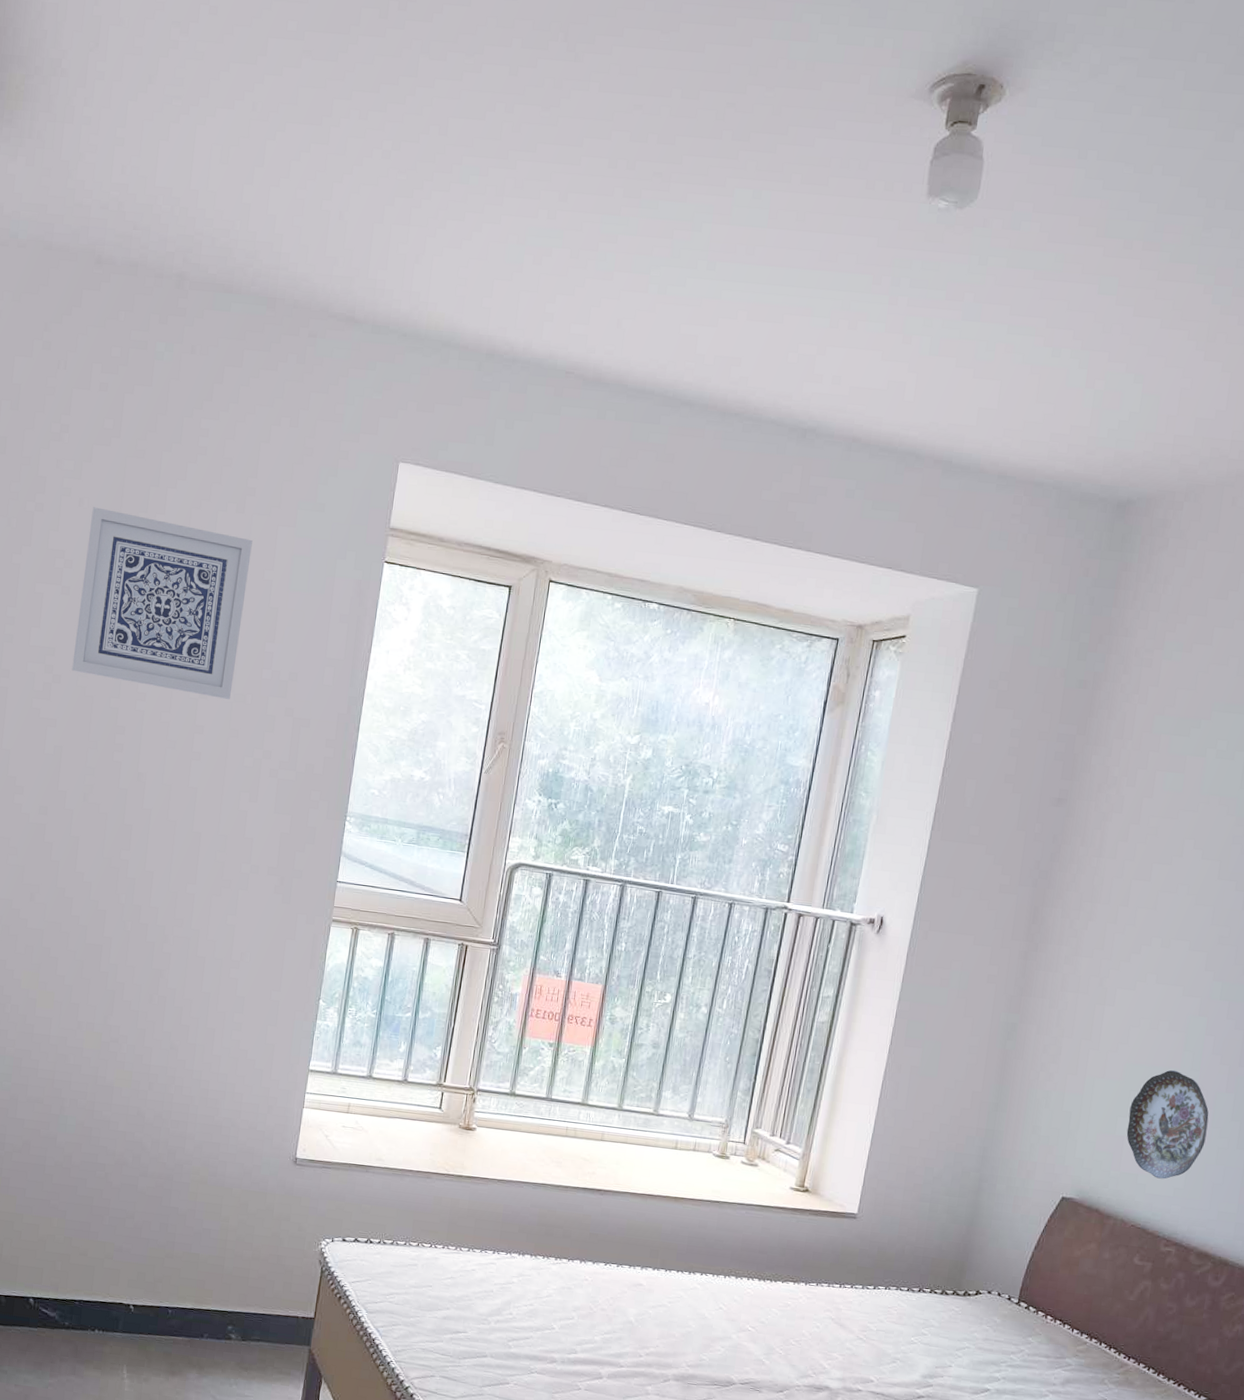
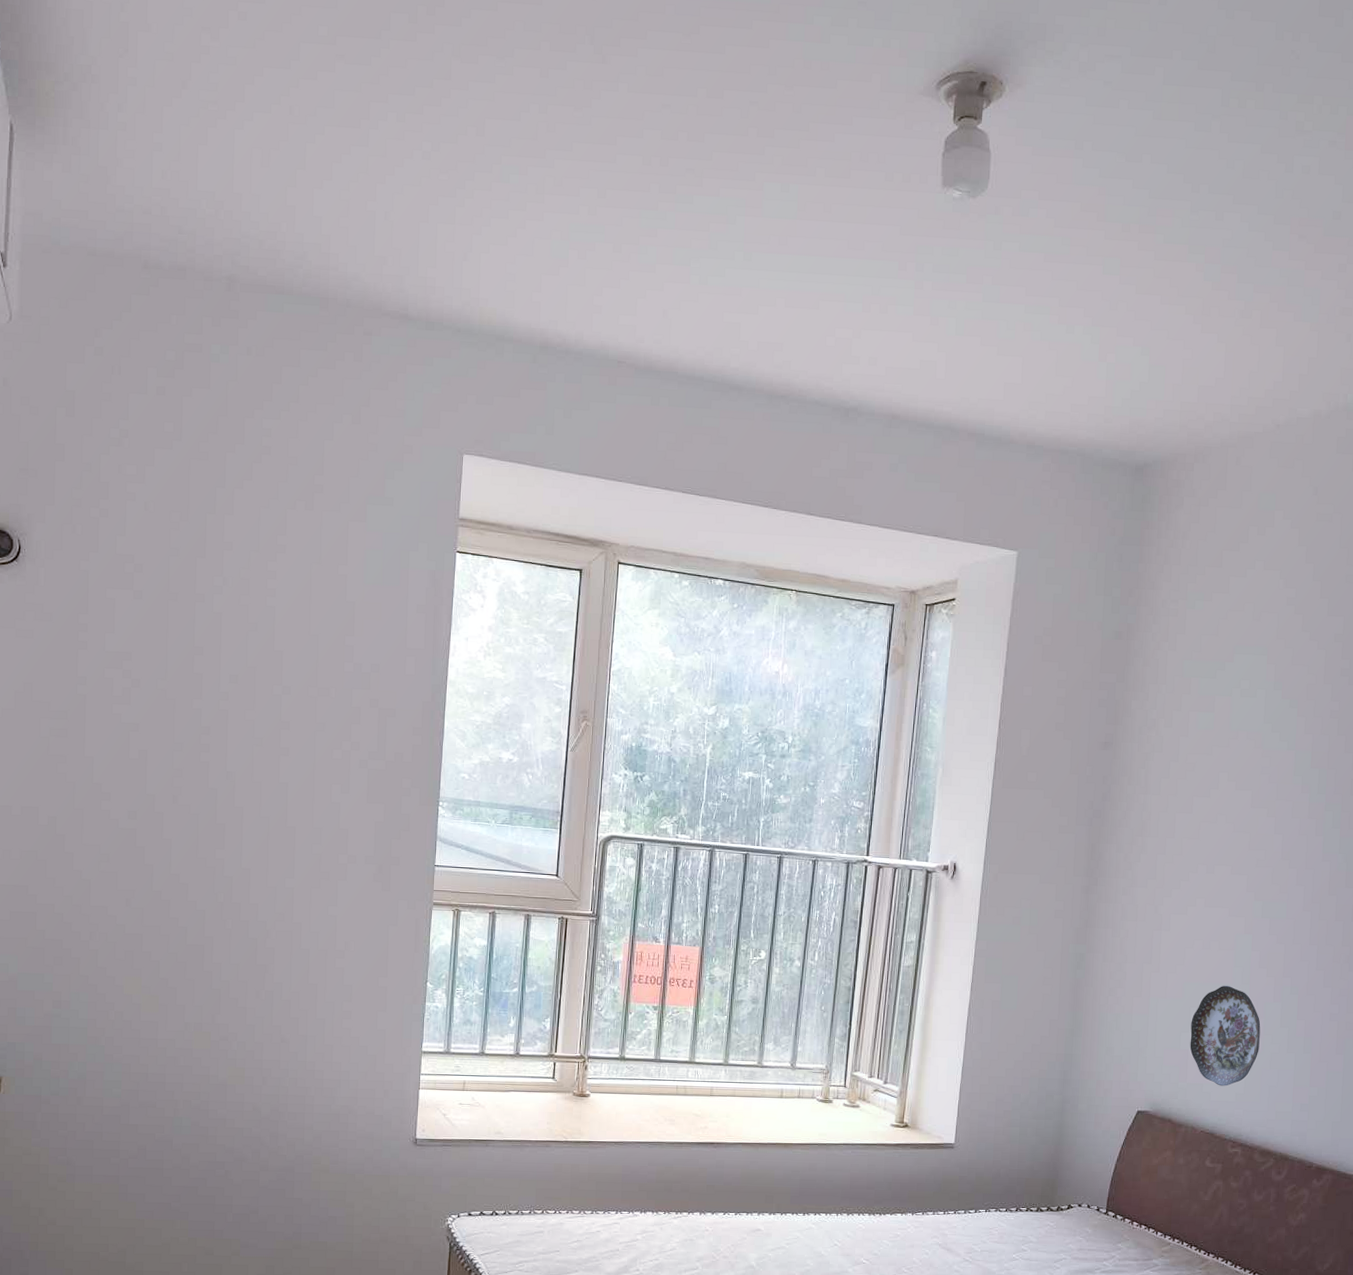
wall art: present [71,507,253,699] -> none [150,510,324,694]

